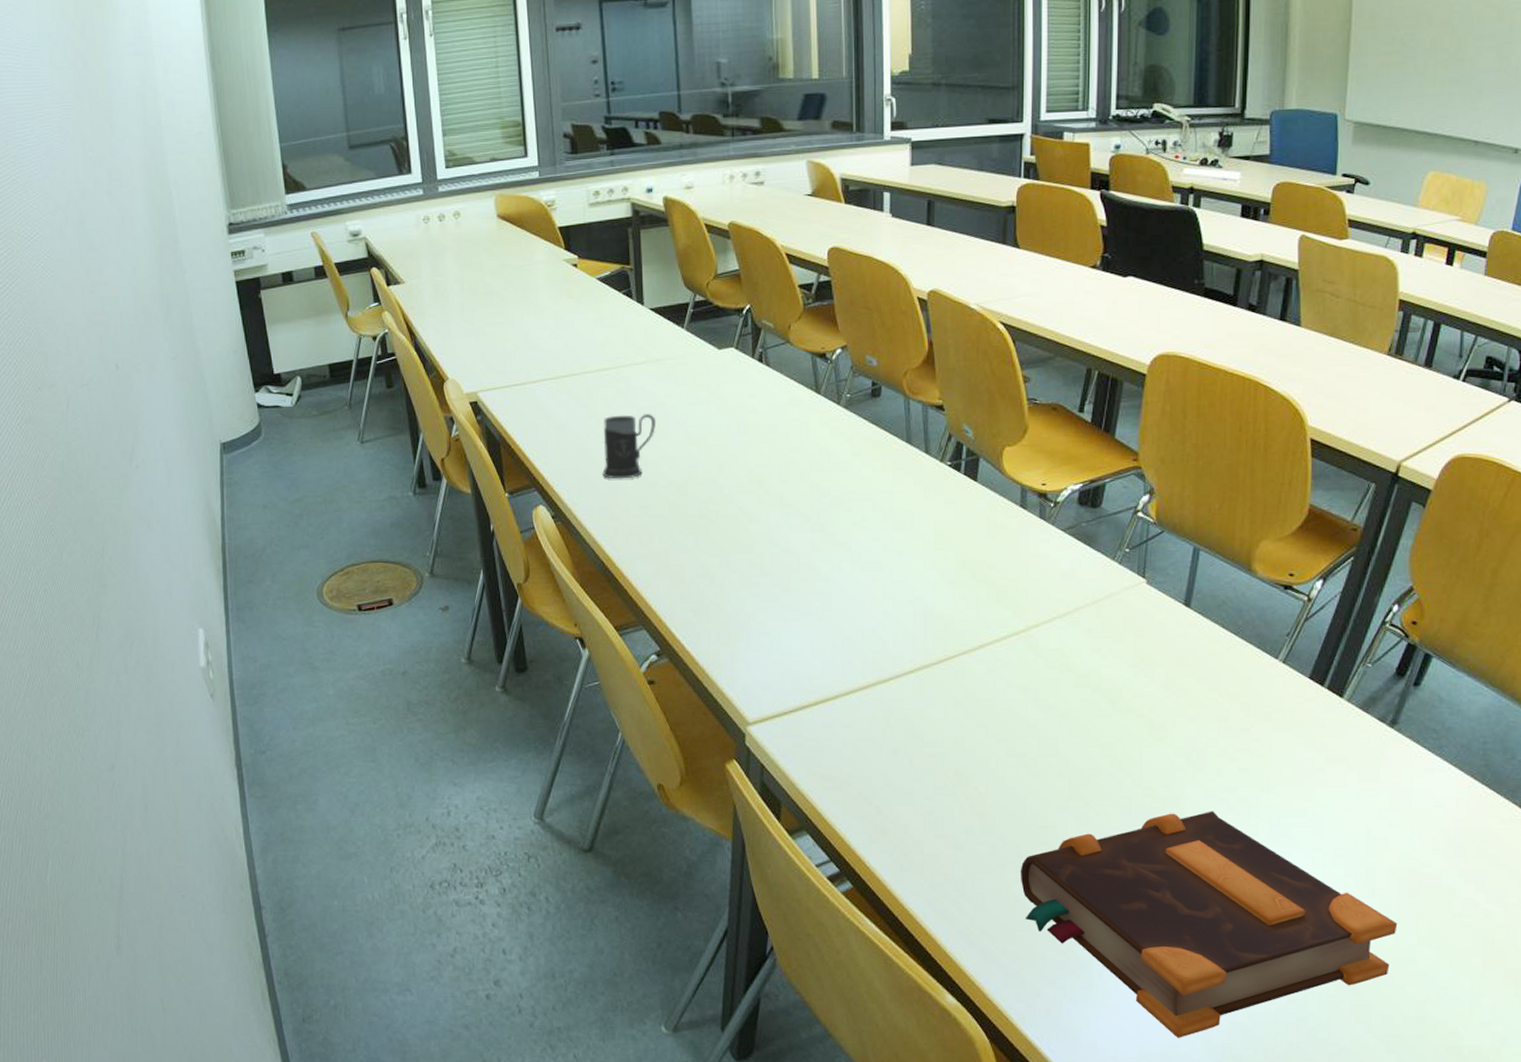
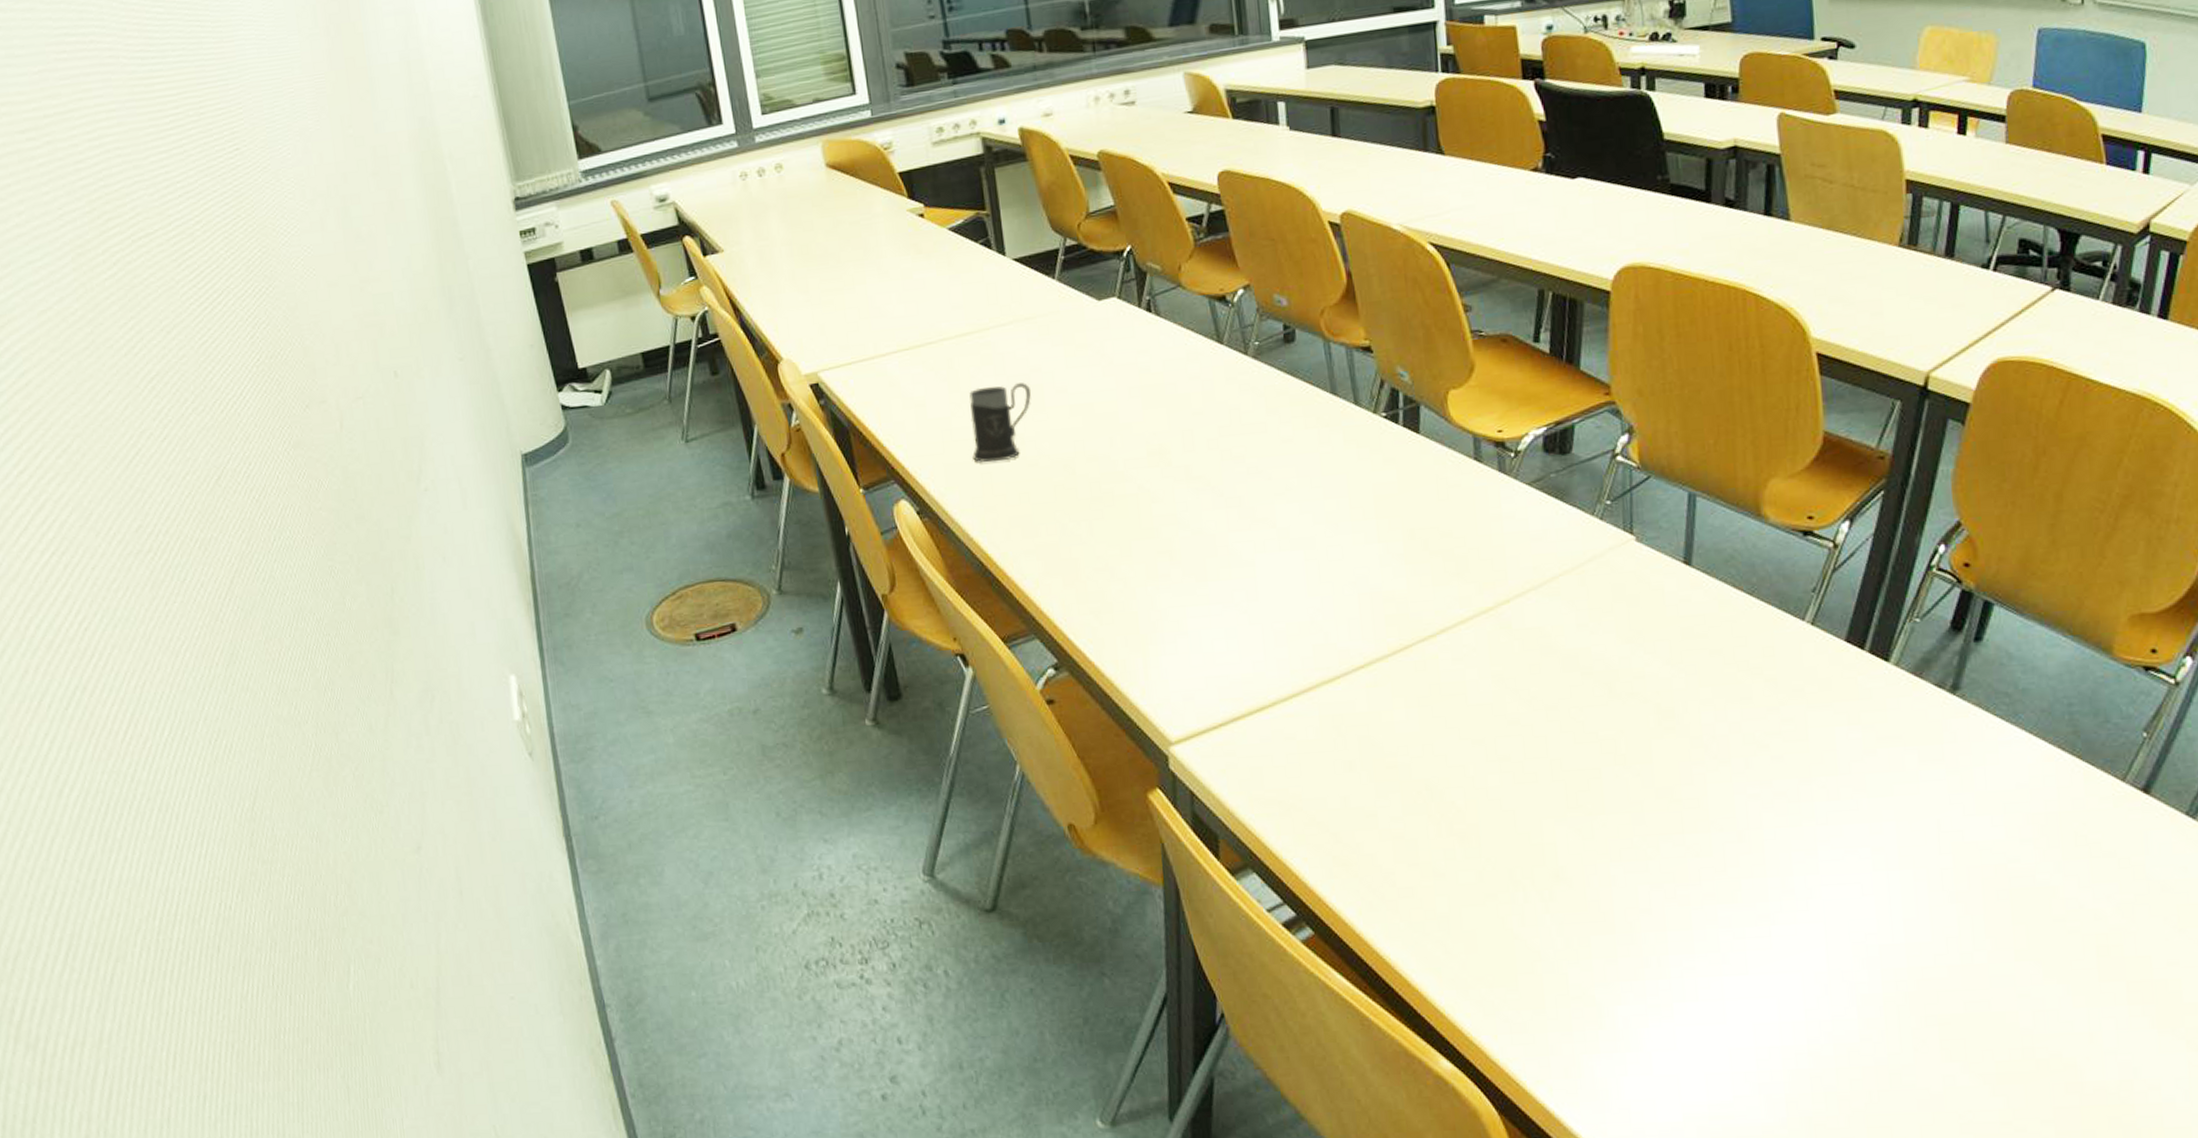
bible: present [1020,811,1398,1038] -> none [1515,811,1987,1094]

